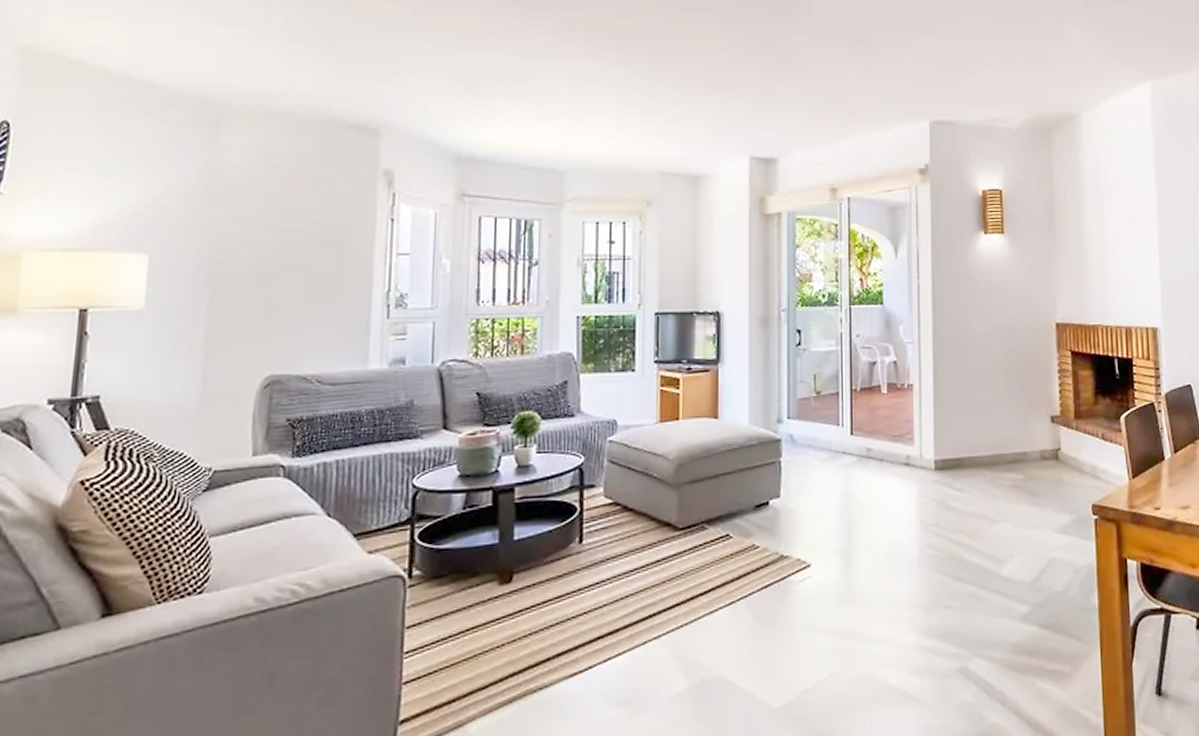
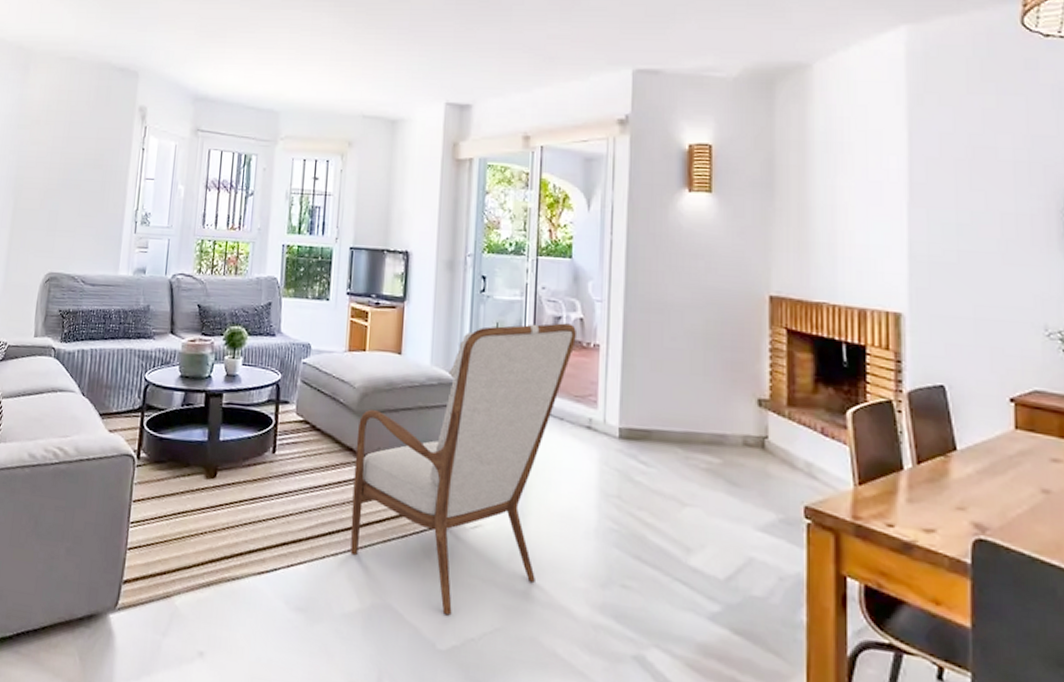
armchair: none [673,367,891,673] -> present [350,323,576,616]

